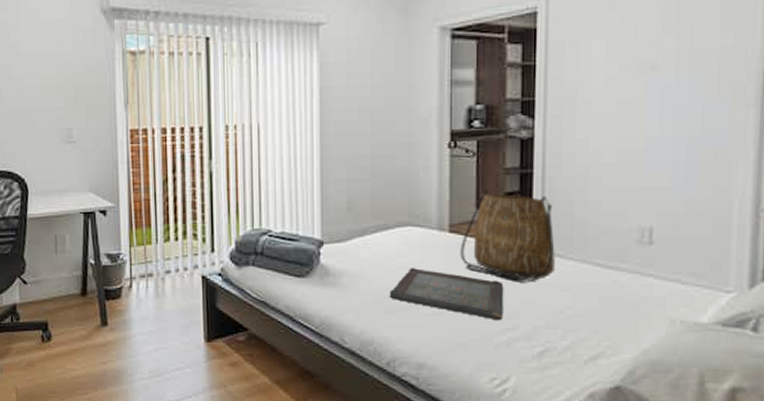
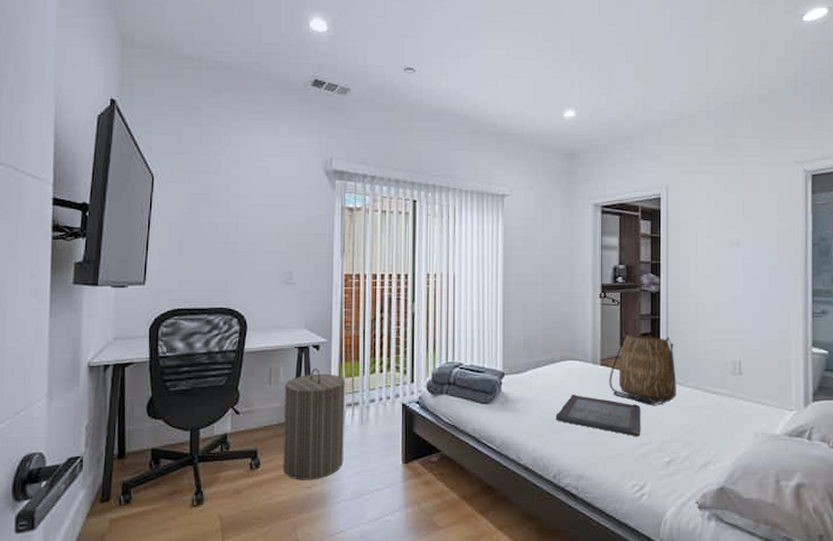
laundry hamper: none [71,235,139,356] -> present [282,367,346,480]

